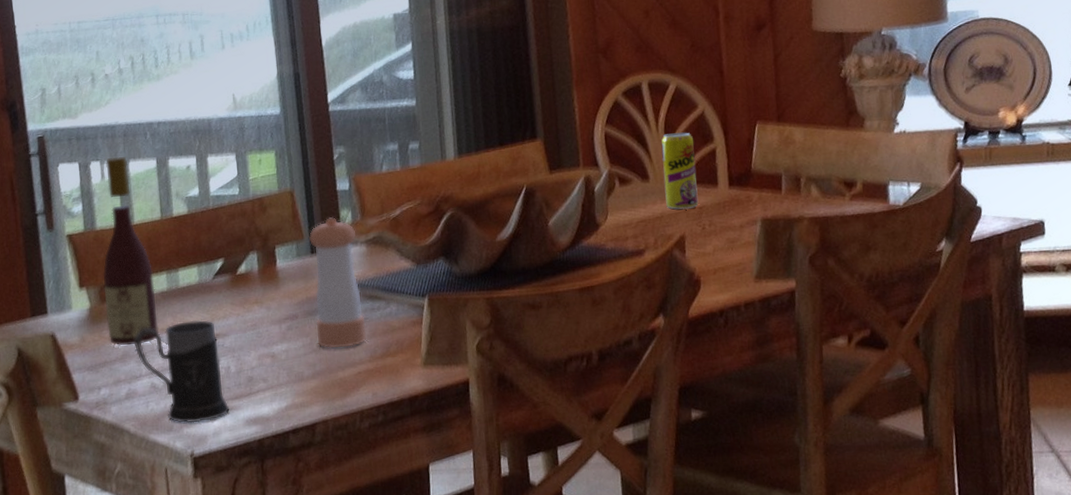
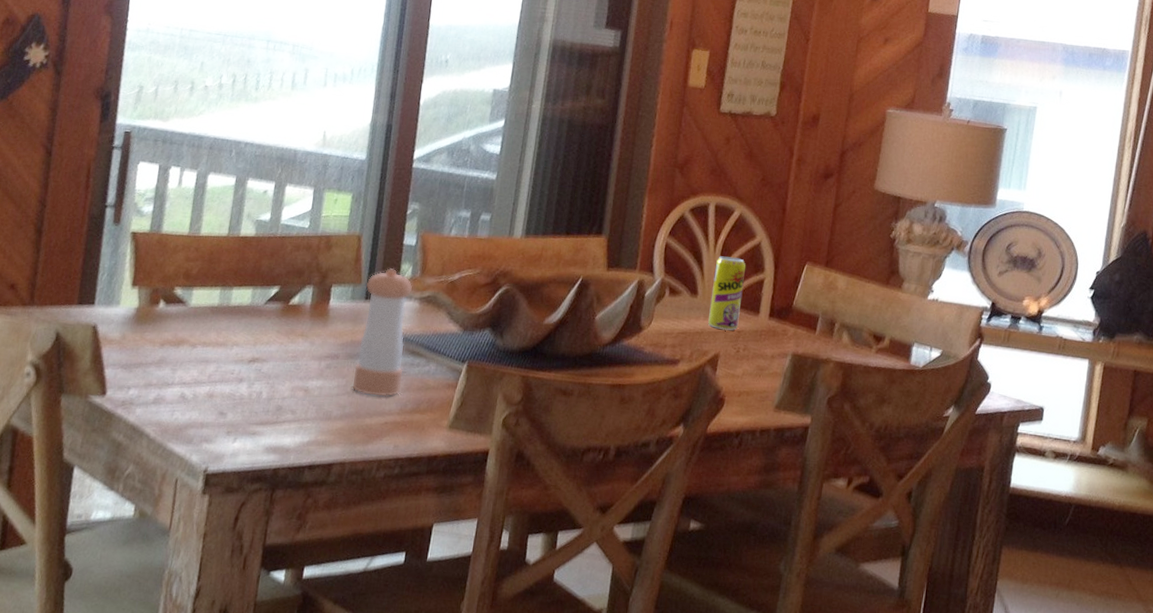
wine bottle: present [103,156,159,346] -> none [149,166,209,354]
mug: present [134,320,230,423] -> none [173,338,256,441]

